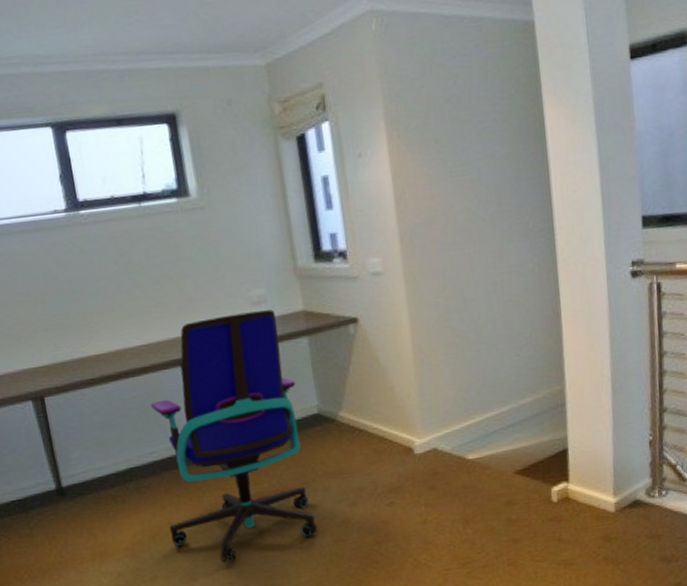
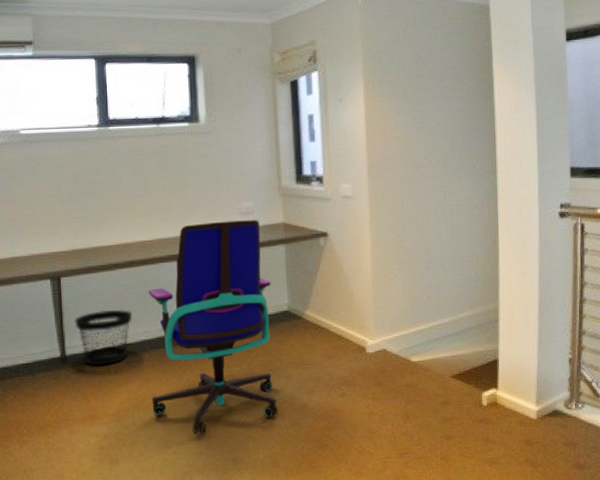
wastebasket: none [67,428,136,496] -> present [75,309,133,366]

